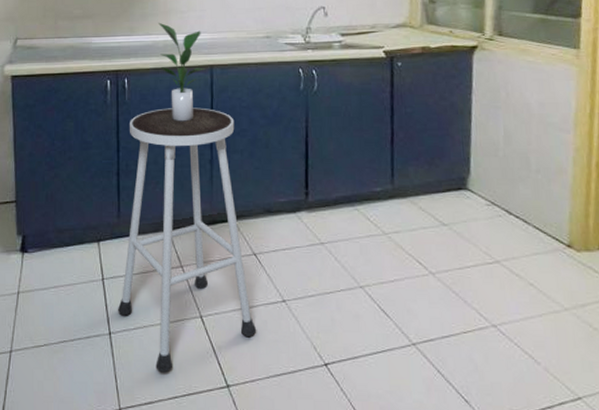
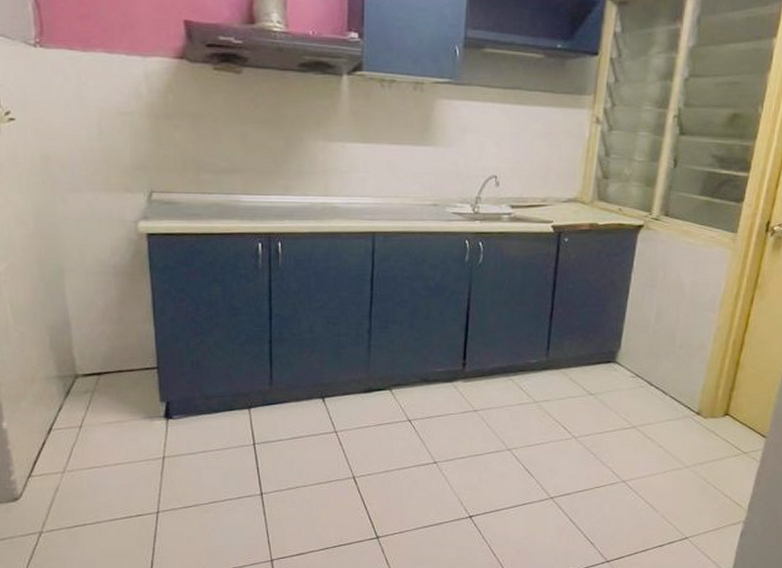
stool: present [117,107,257,373] -> none [269,275,408,528]
potted plant: present [158,22,207,122] -> none [317,182,369,290]

